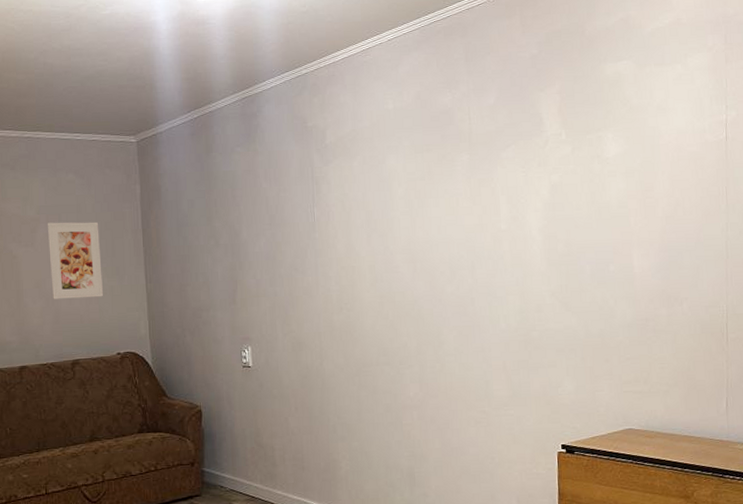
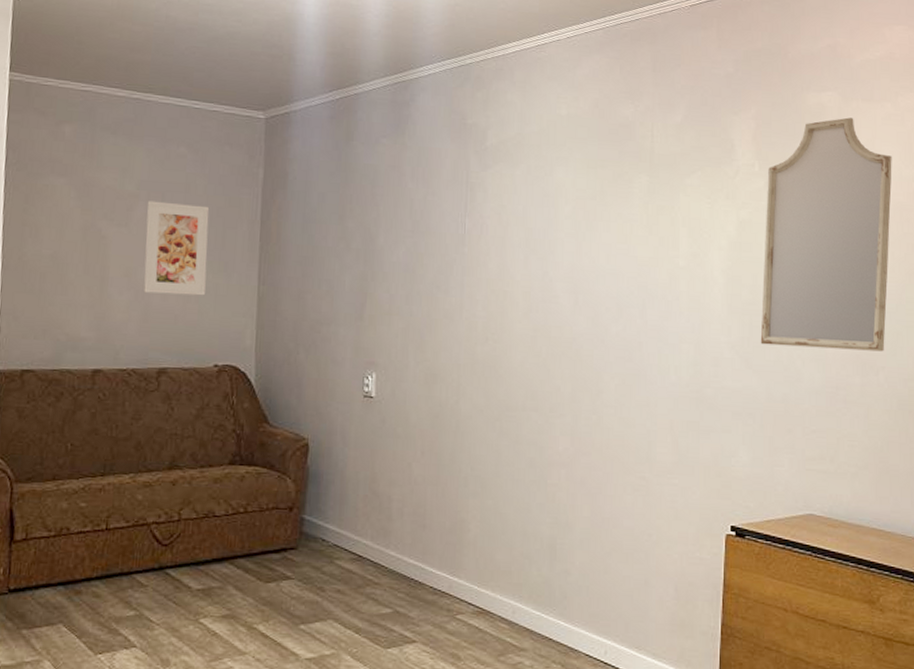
home mirror: none [573,82,687,289] -> present [760,117,892,352]

